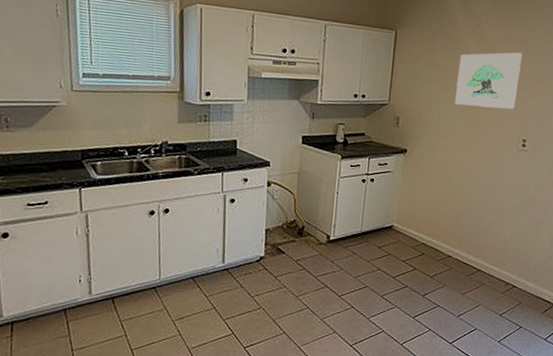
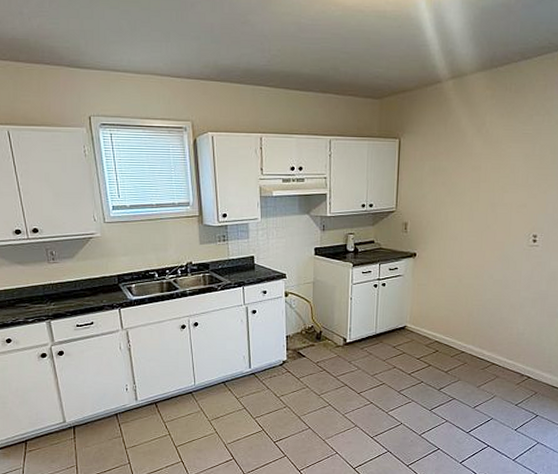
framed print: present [455,52,523,109] -> none [462,148,531,207]

